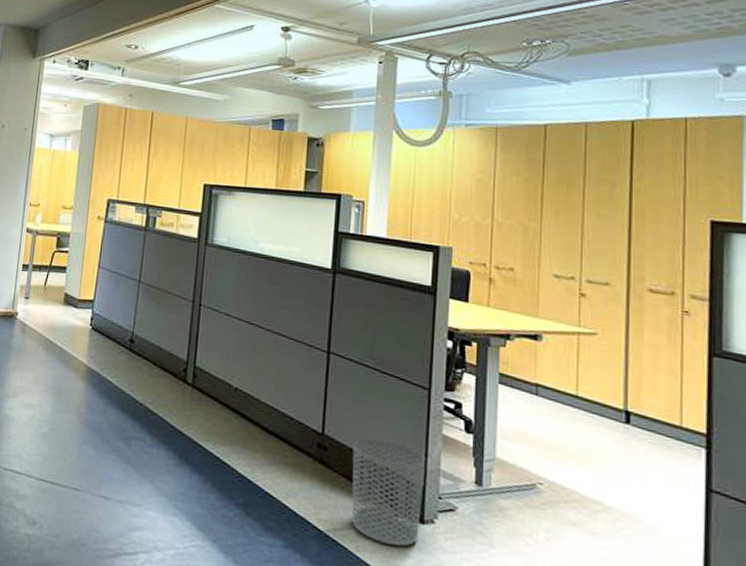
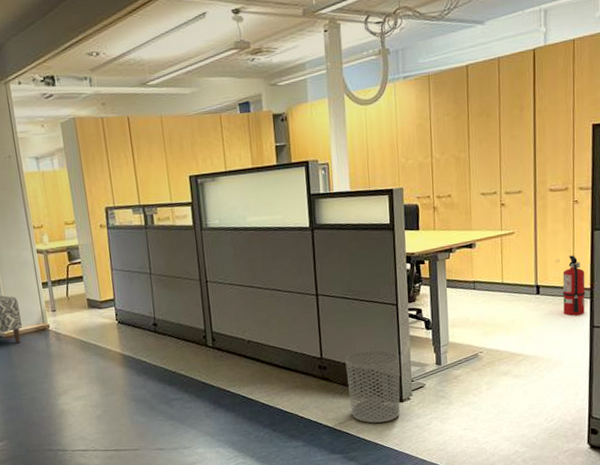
fire extinguisher: none [654,381,699,470] -> present [555,255,586,316]

